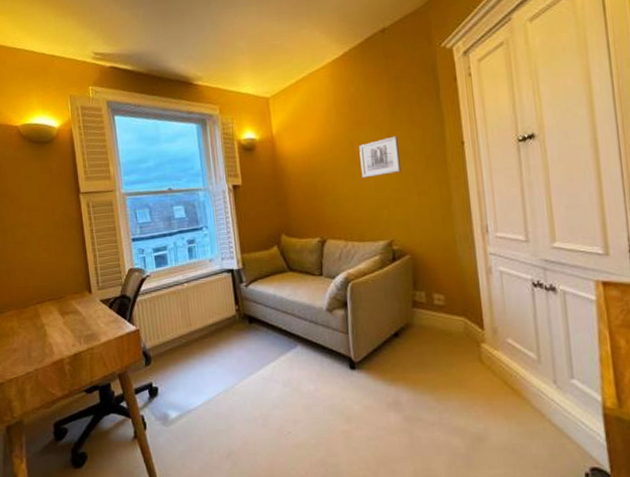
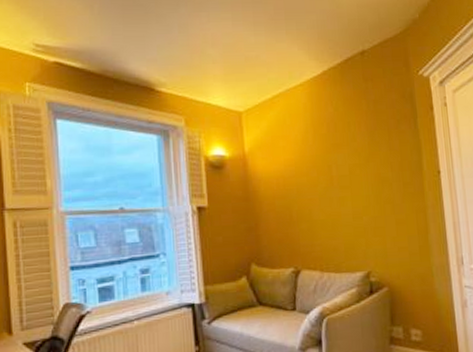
wall art: present [359,135,402,178] -> none [337,161,380,204]

